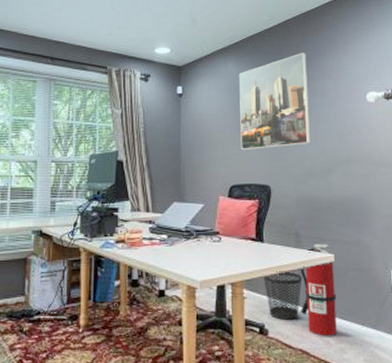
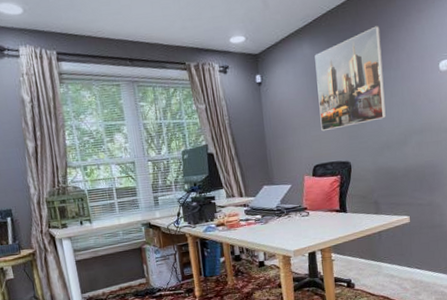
wastebasket: present [263,271,302,320] -> none [348,234,382,275]
fire extinguisher: present [301,244,337,337] -> none [380,208,413,285]

